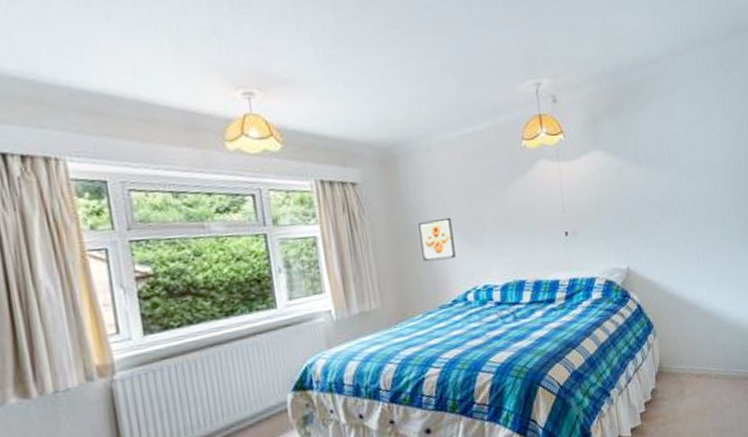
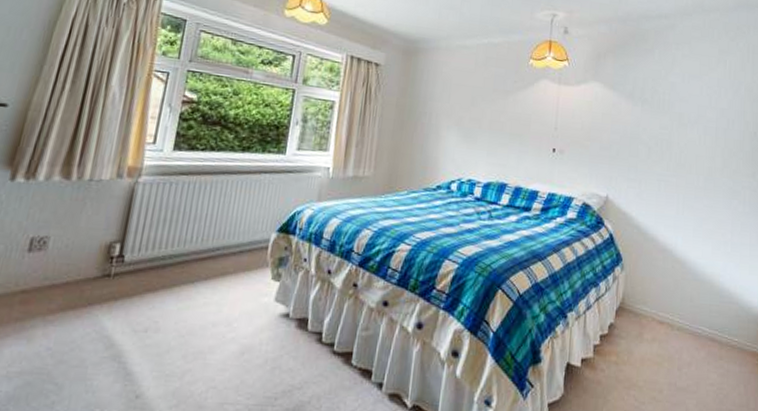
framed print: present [418,217,456,262] -> none [419,109,453,148]

